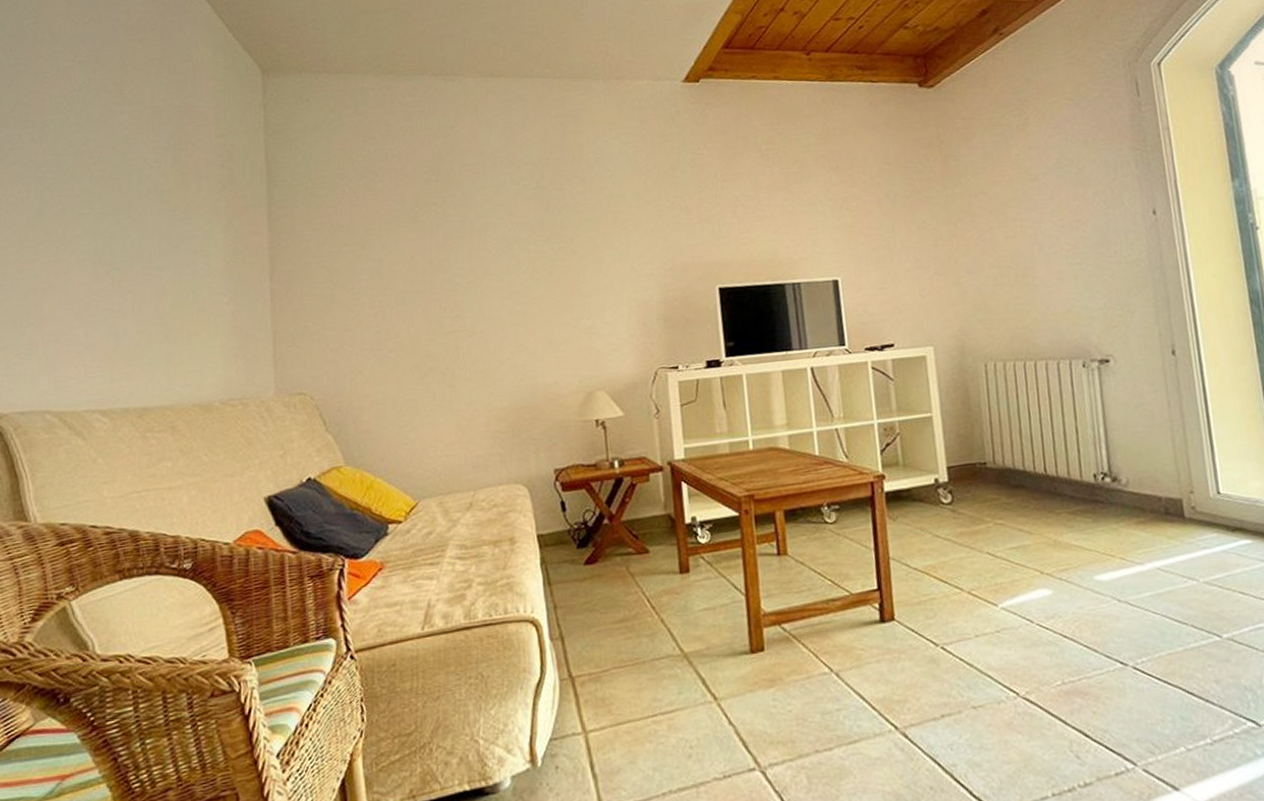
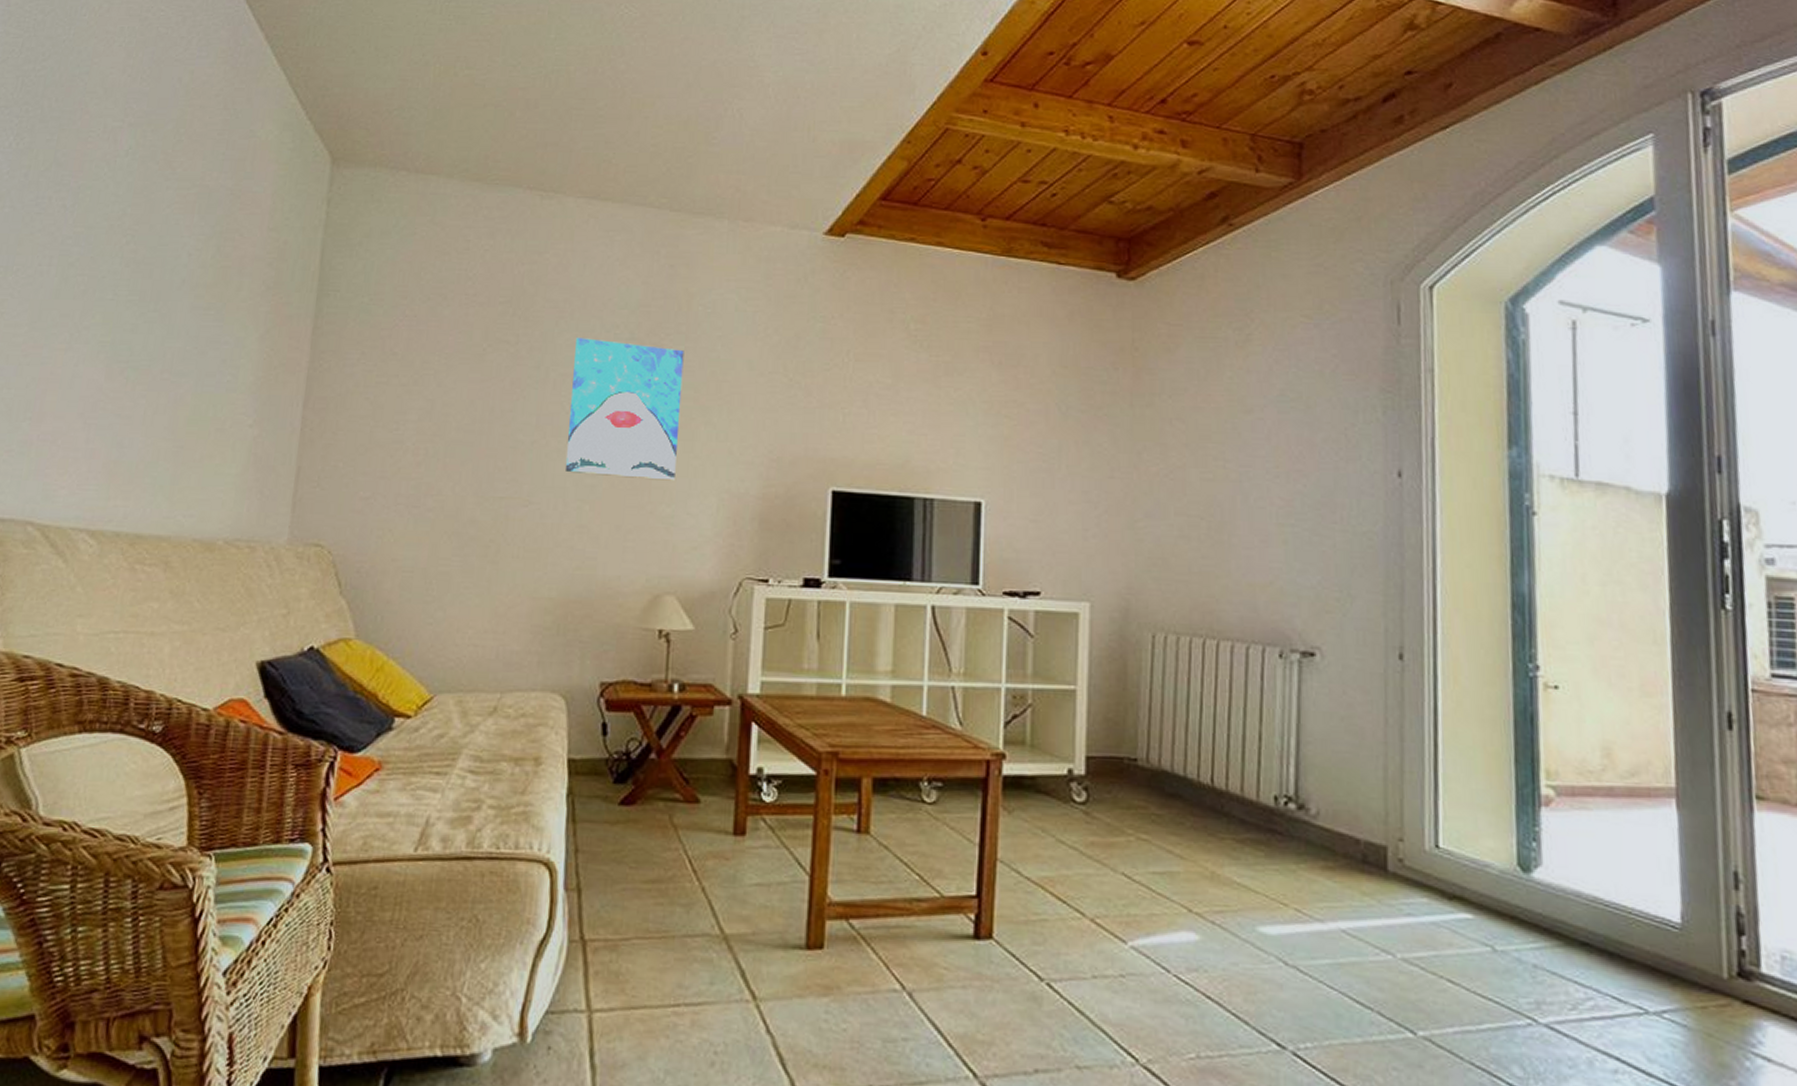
wall art: none [492,191,591,304] -> present [564,338,684,481]

